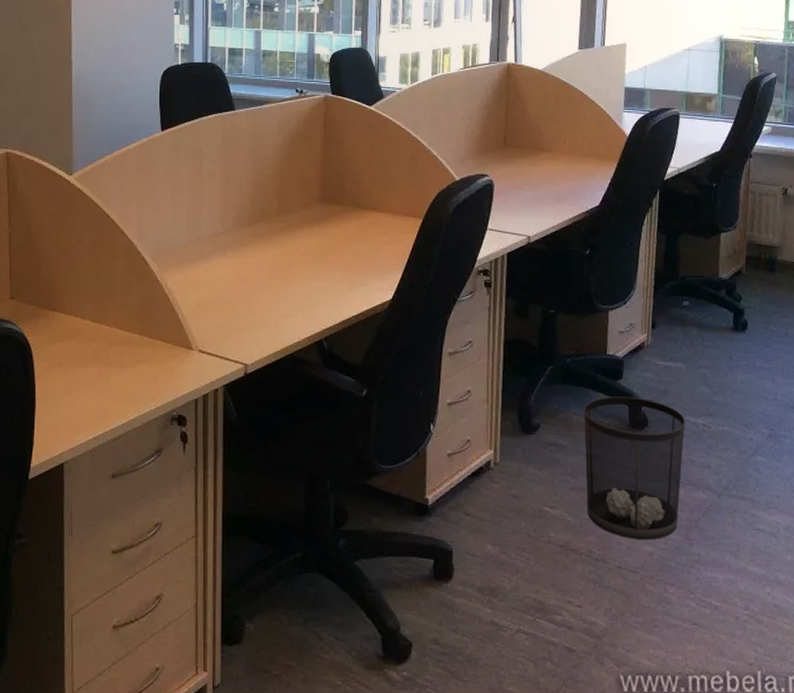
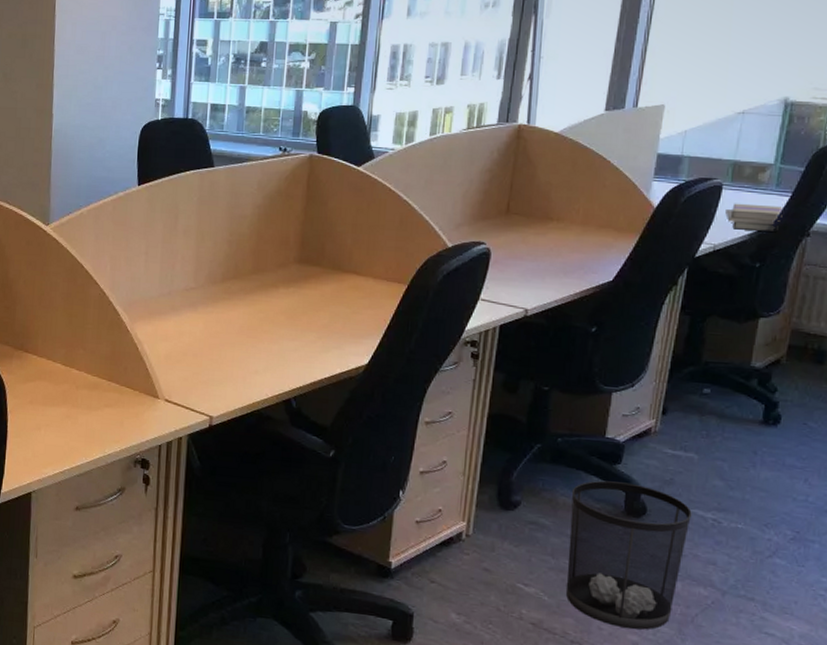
books: none [684,130,729,155] -> present [725,203,783,233]

